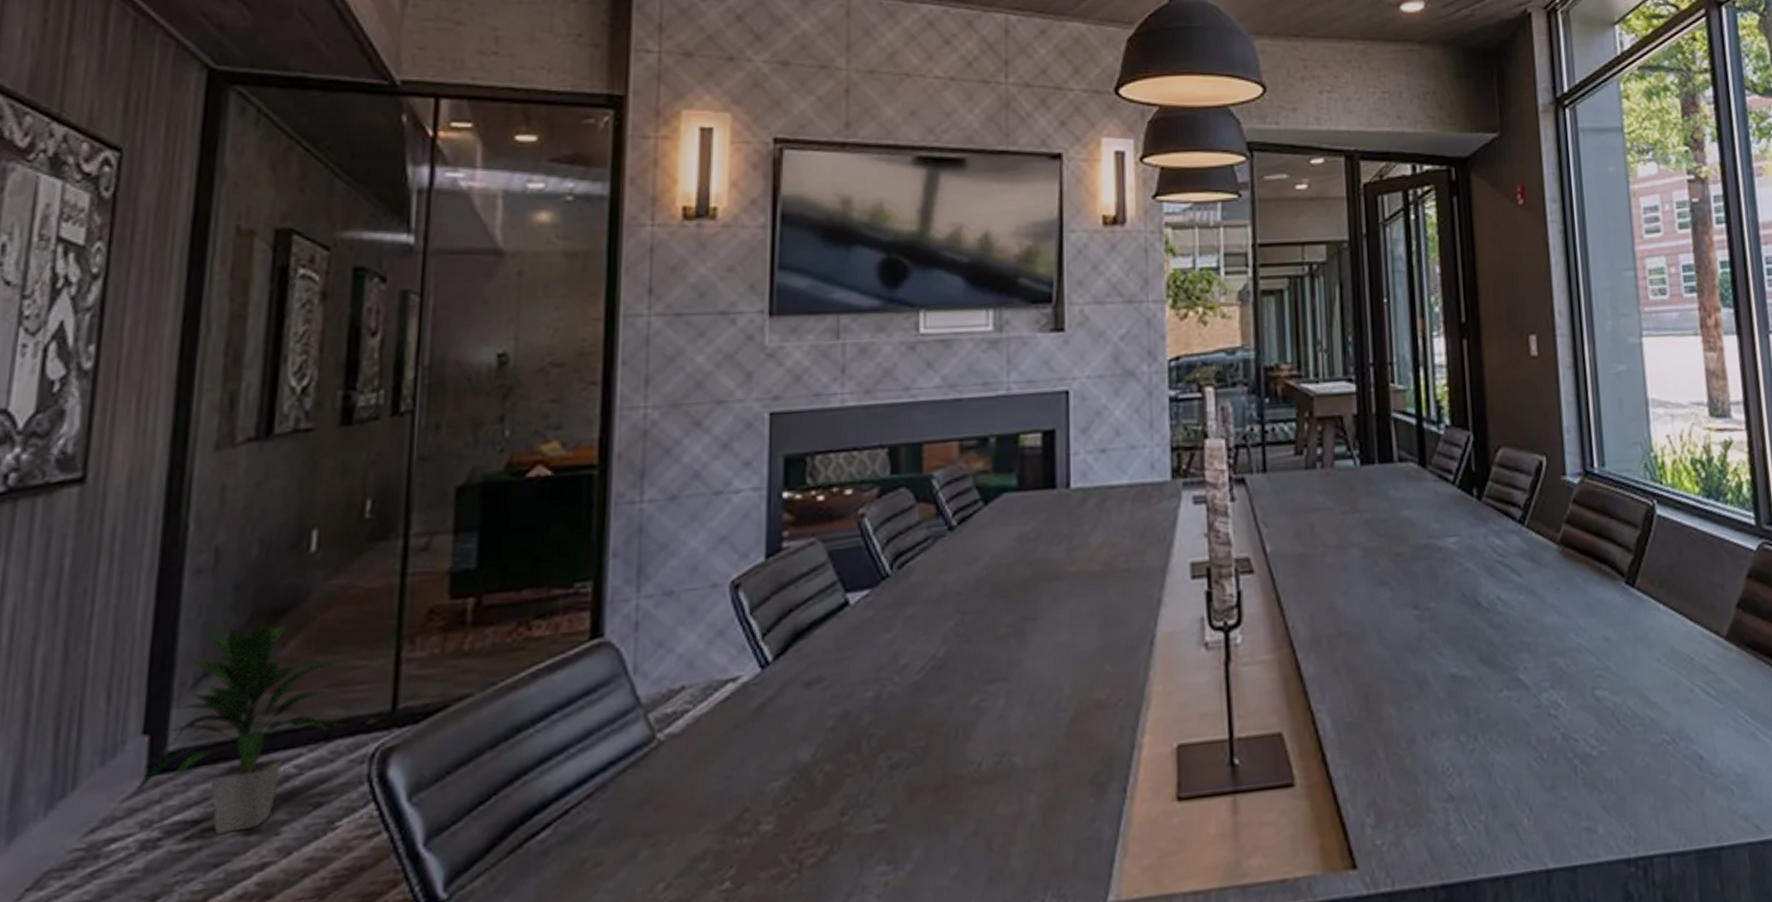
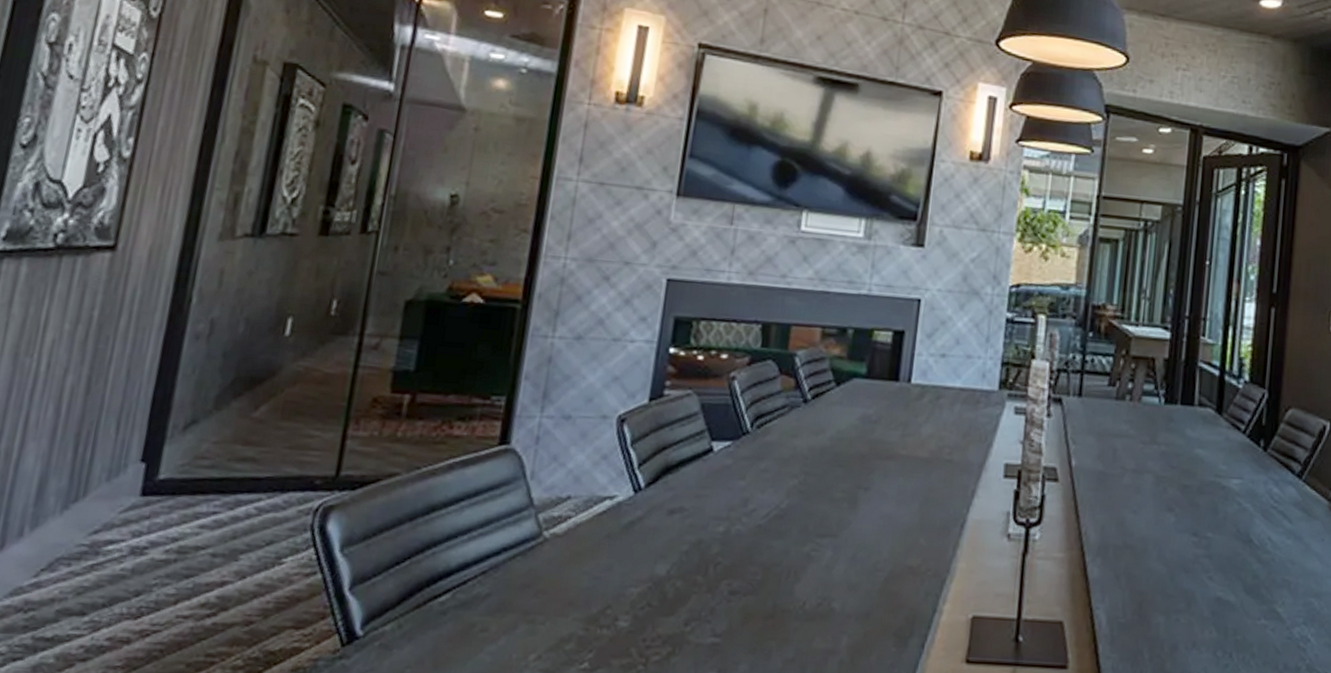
indoor plant: present [134,619,348,835] -> none [129,384,305,553]

